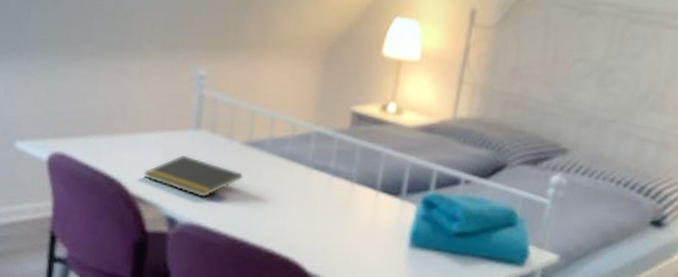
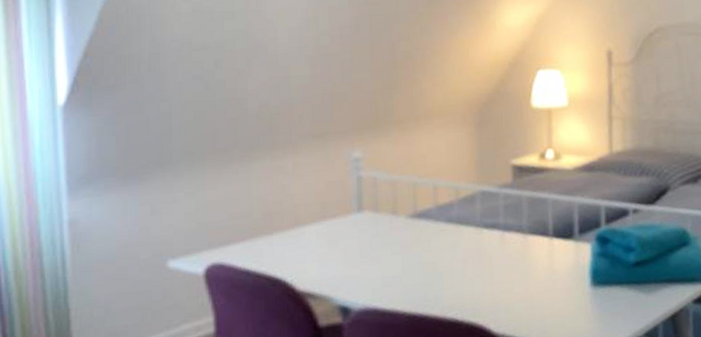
notepad: present [144,154,242,199] -> none [309,239,412,280]

